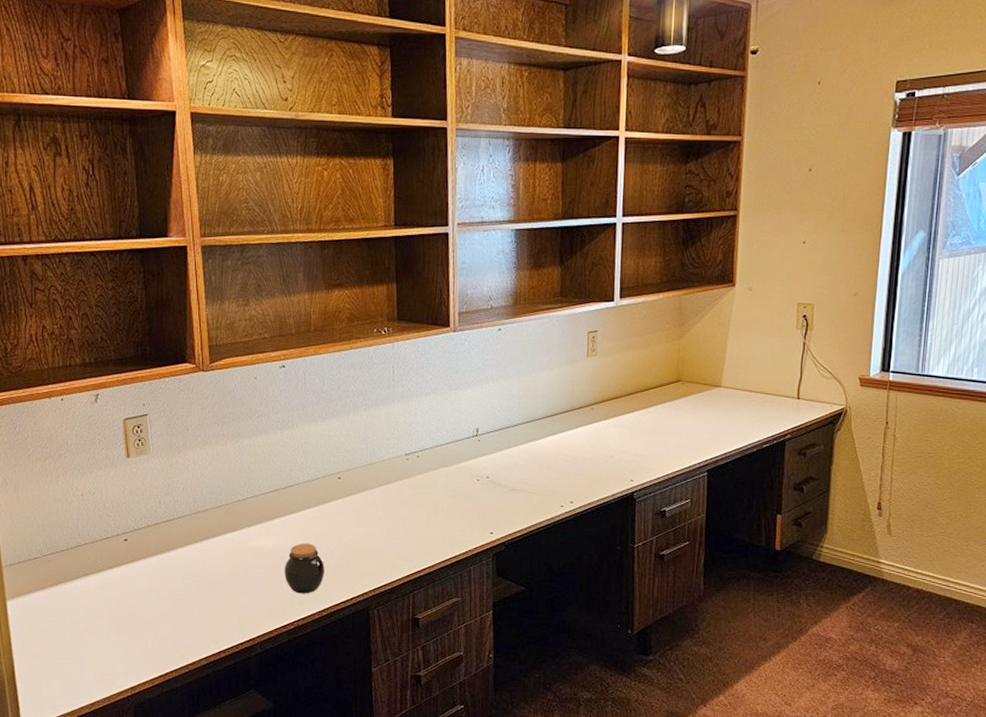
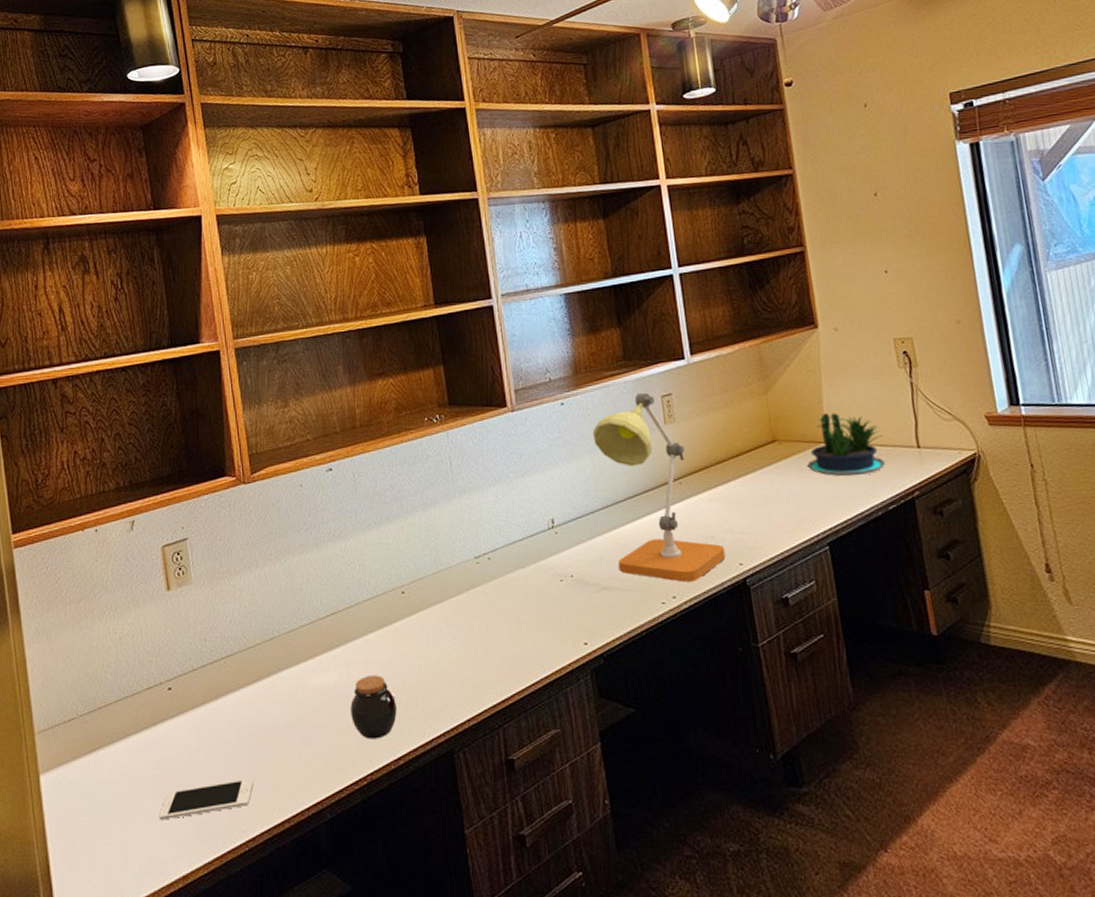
cell phone: none [113,616,196,644] -> present [160,778,254,820]
desk lamp: none [522,327,621,491] -> present [592,392,726,582]
potted plant: none [702,362,771,418] -> present [807,413,886,477]

